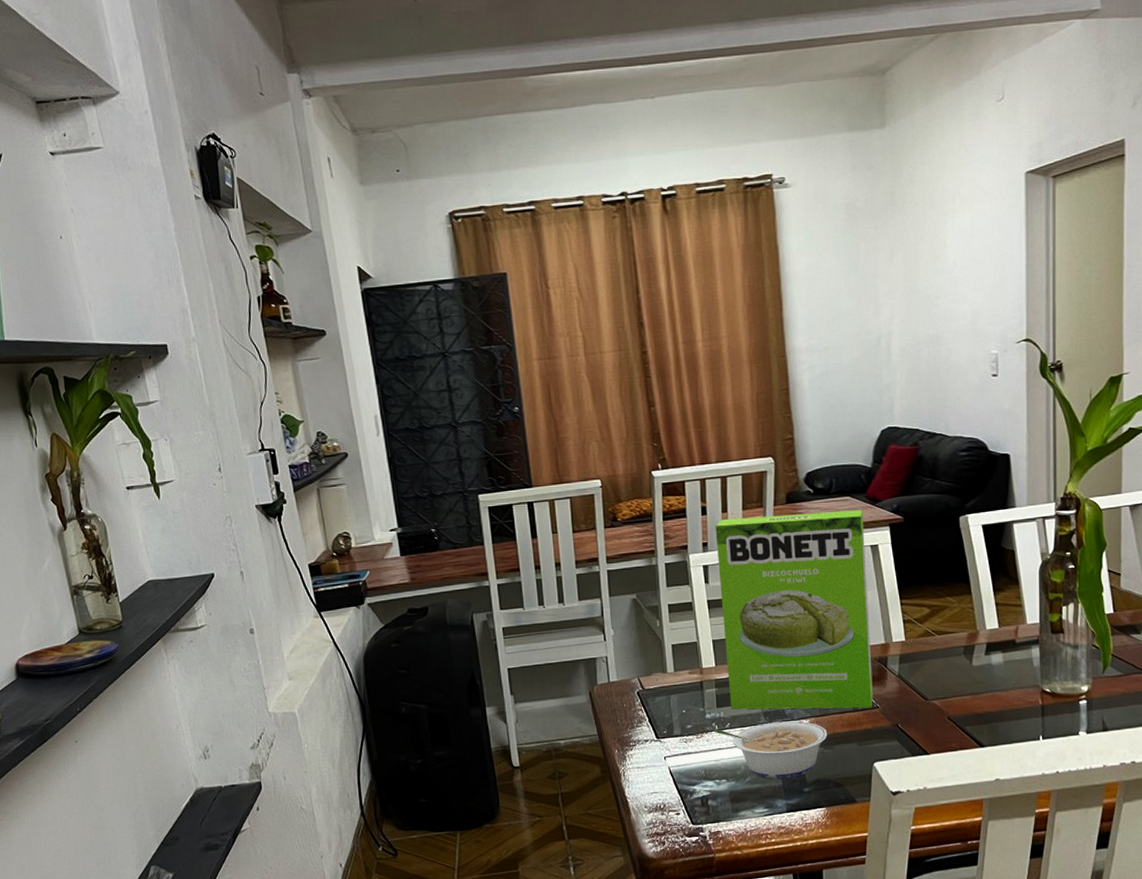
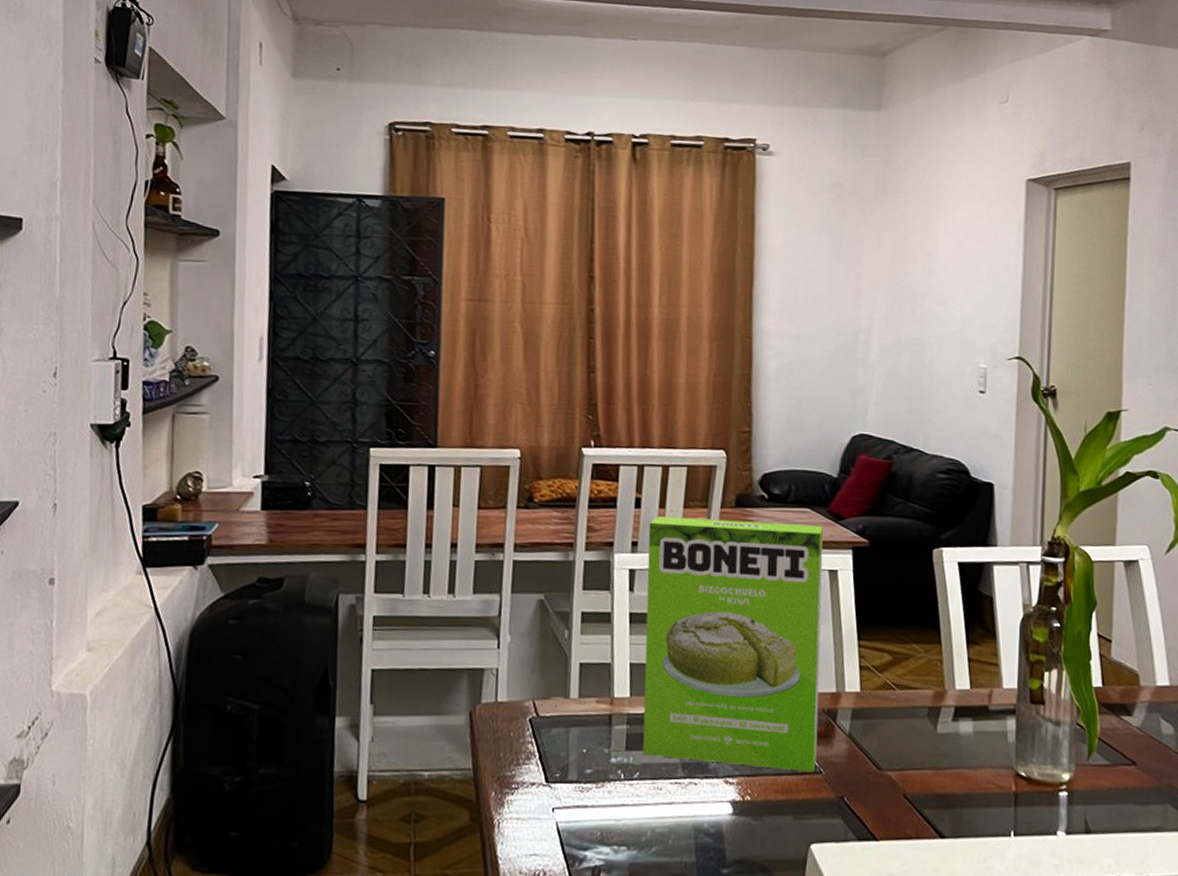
legume: present [714,721,828,779] -> none [619,777,758,853]

